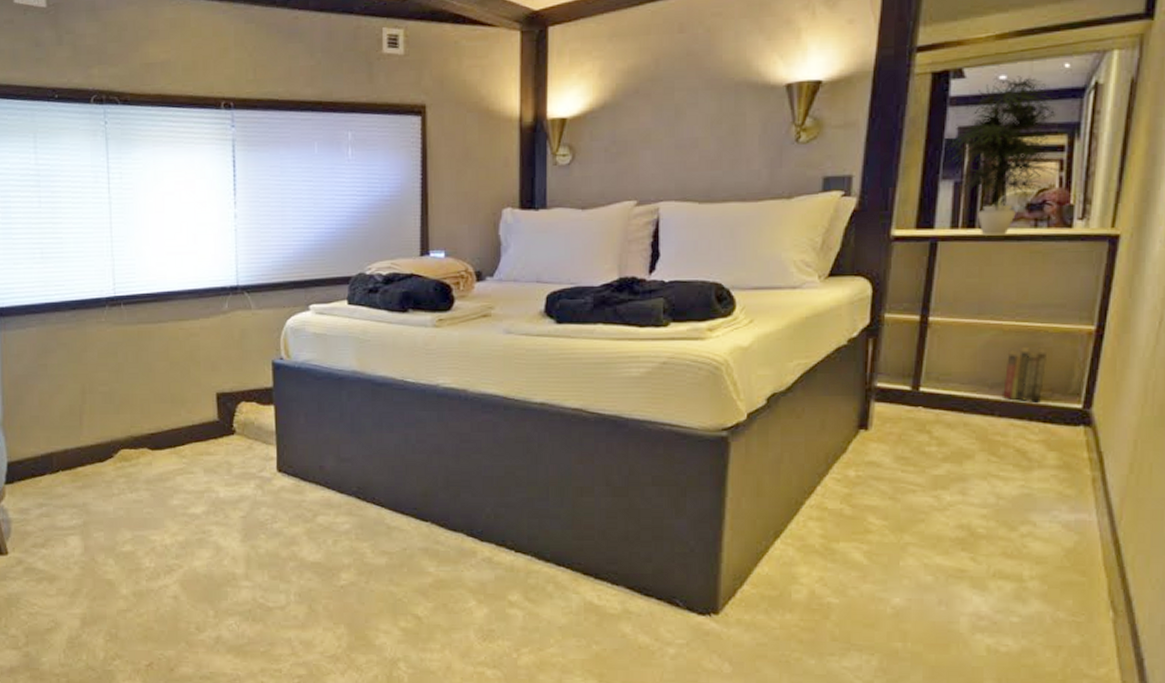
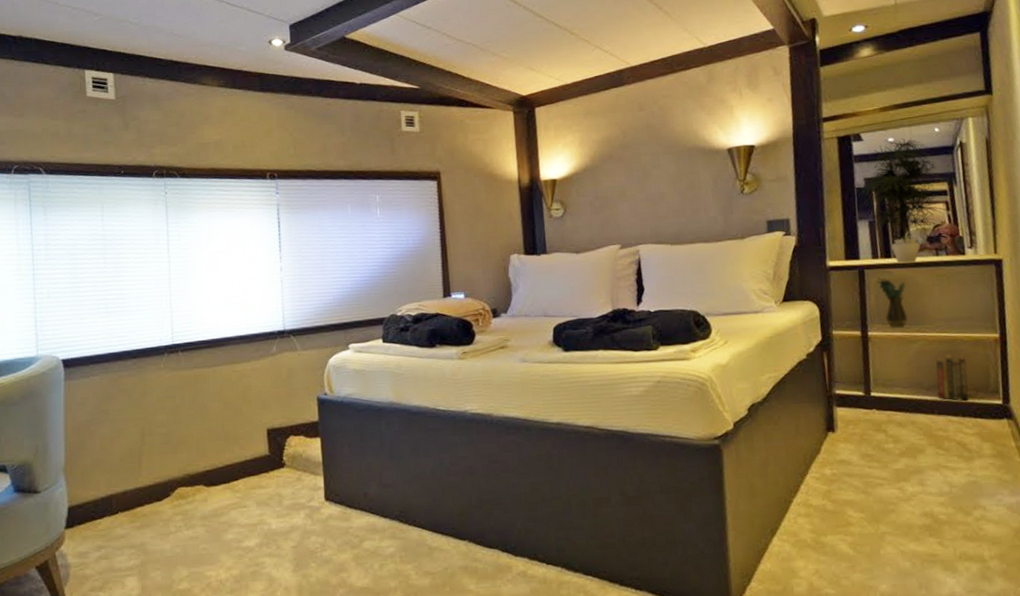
vase: none [952,251,988,315] -> present [878,277,908,330]

